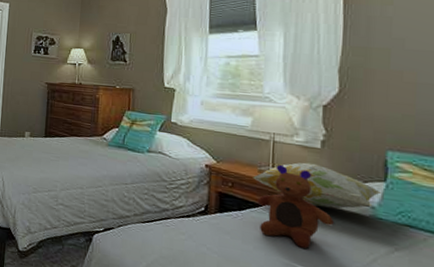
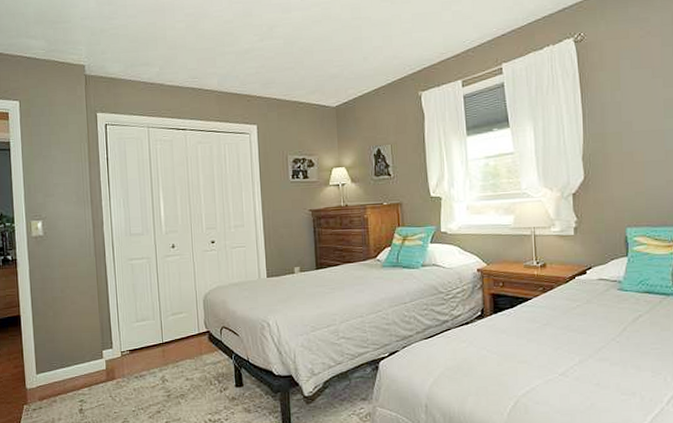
decorative pillow: present [253,162,382,209] -> none [520,250,625,290]
toy: present [257,164,334,249] -> none [526,256,590,331]

